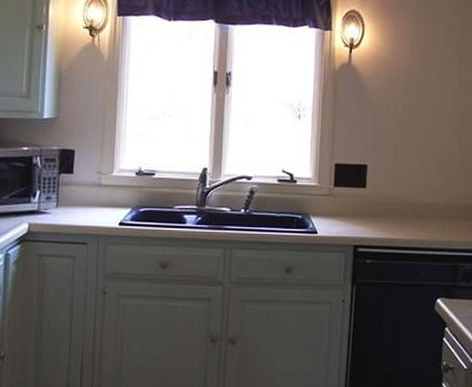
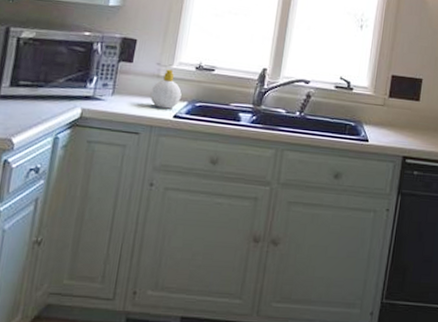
soap bottle: none [93,177,125,217] -> present [150,69,182,109]

